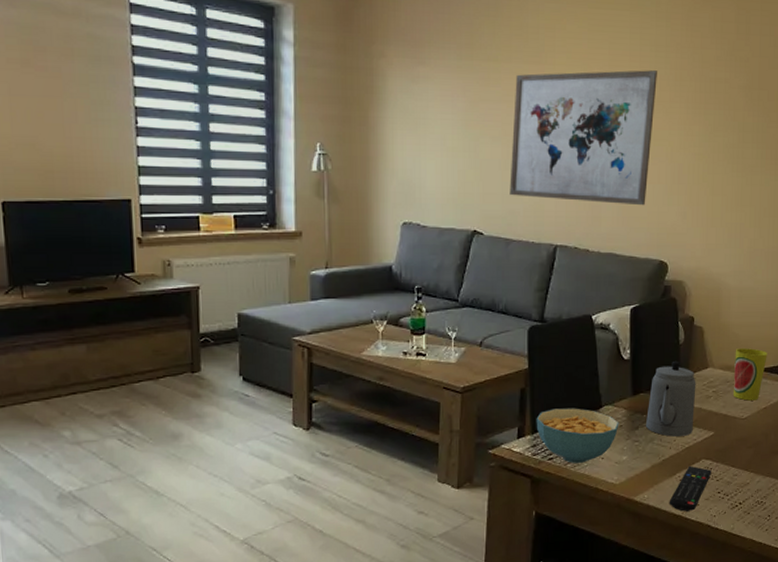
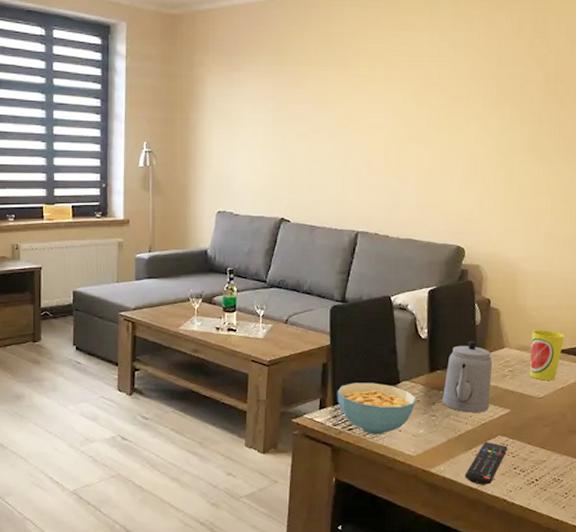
wall art: present [510,70,657,206] -> none [315,69,455,195]

